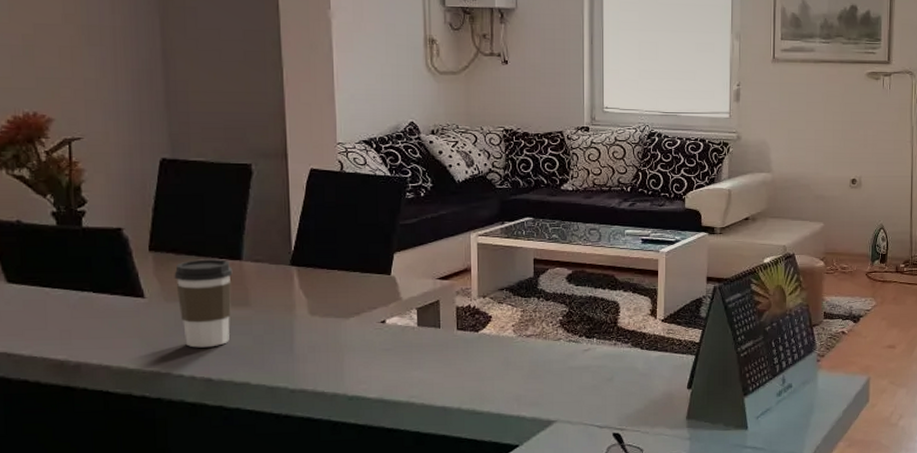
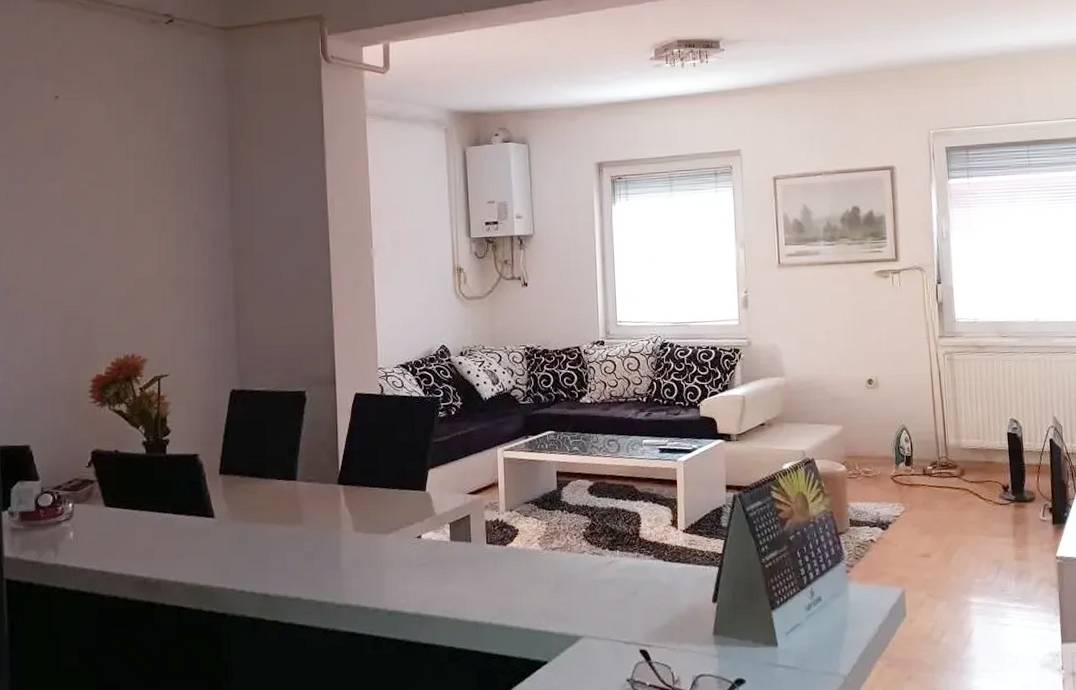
coffee cup: present [174,259,233,348] -> none [239,480,288,565]

